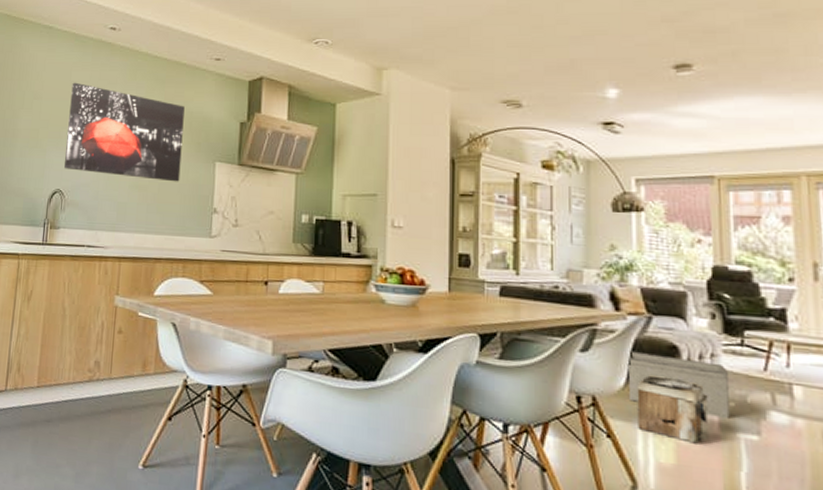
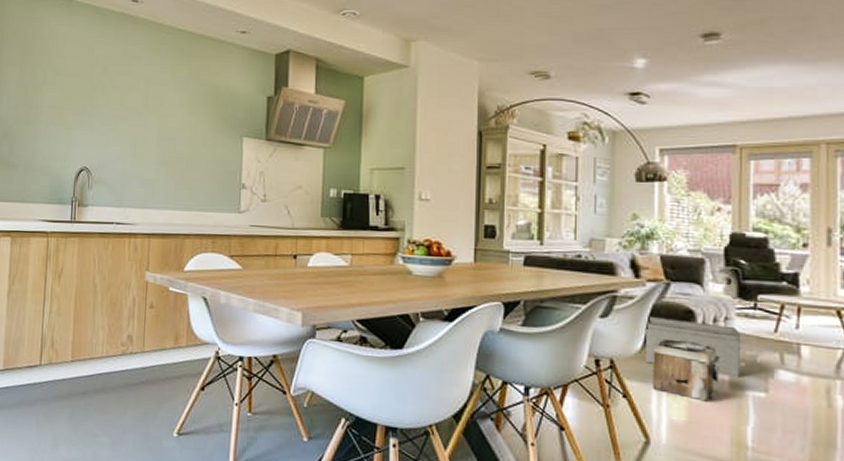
wall art: present [64,82,185,182] -> none [90,57,211,158]

